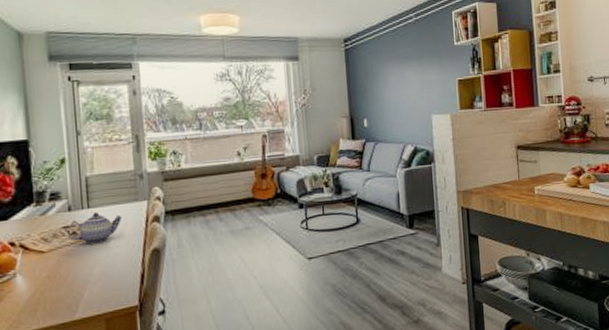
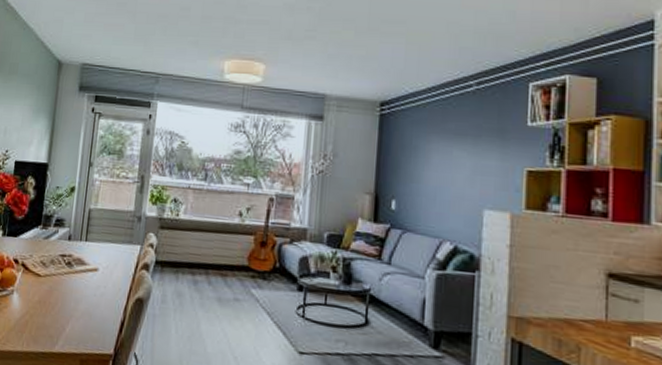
teapot: present [67,212,123,244] -> none [63,246,115,279]

